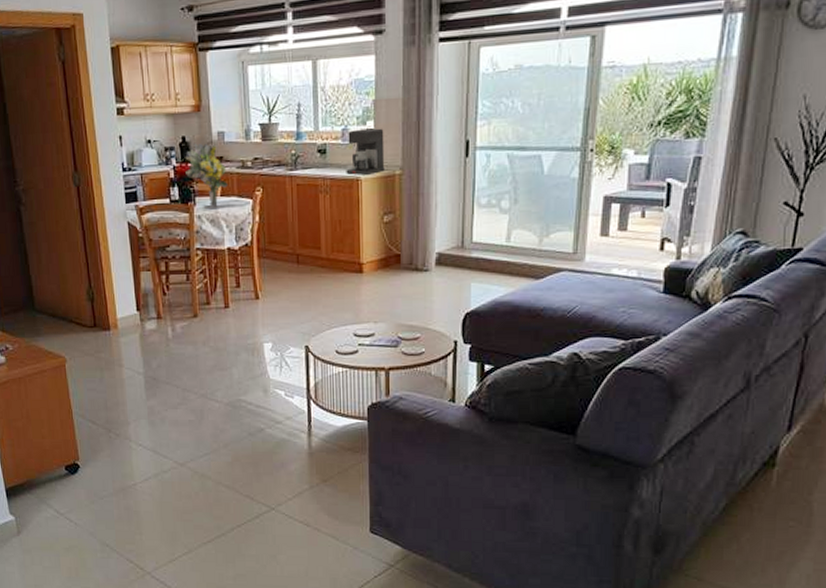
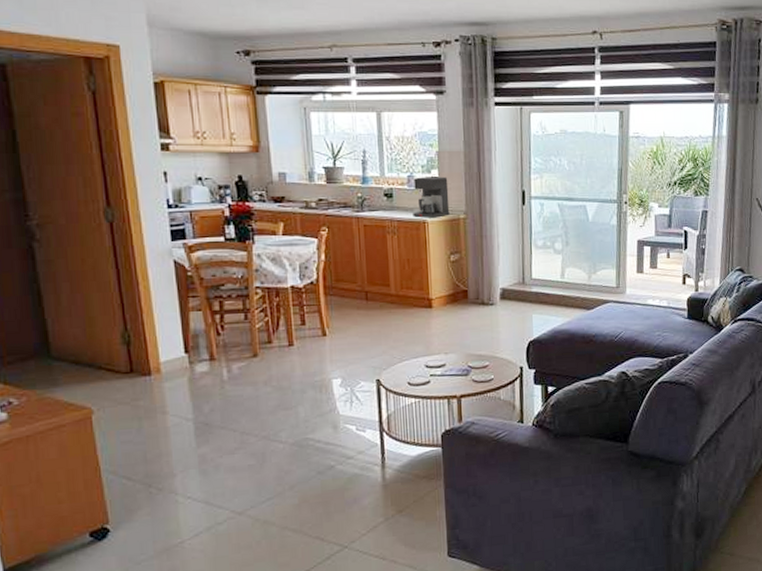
bouquet: present [185,143,228,211] -> none [242,183,290,250]

